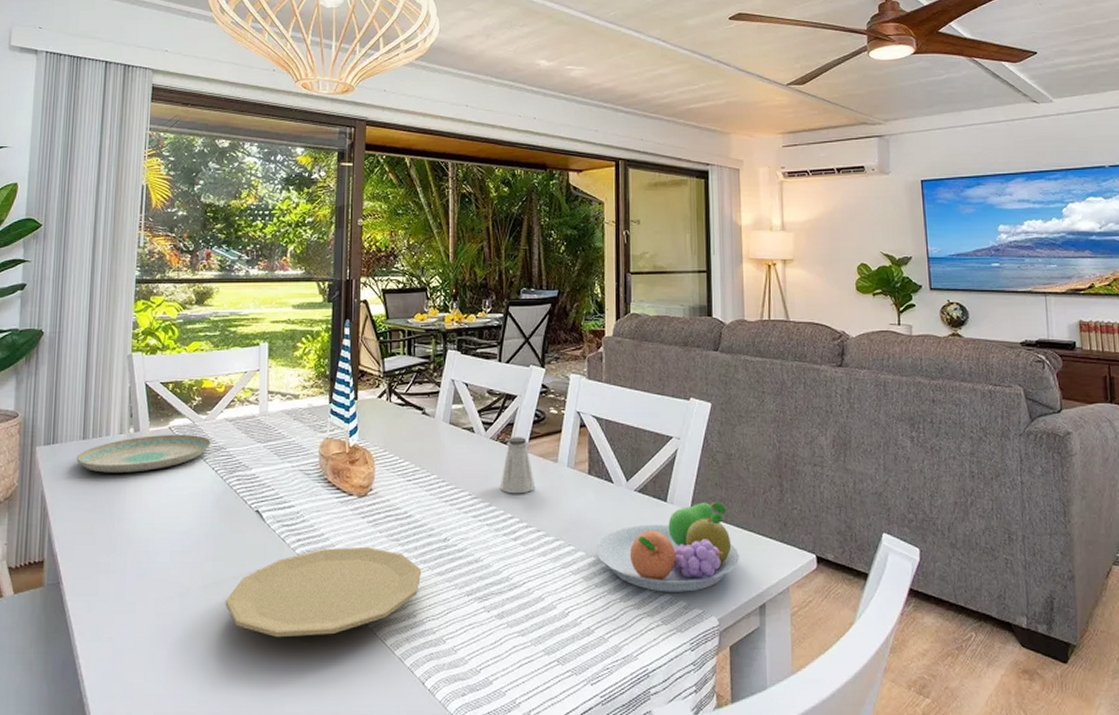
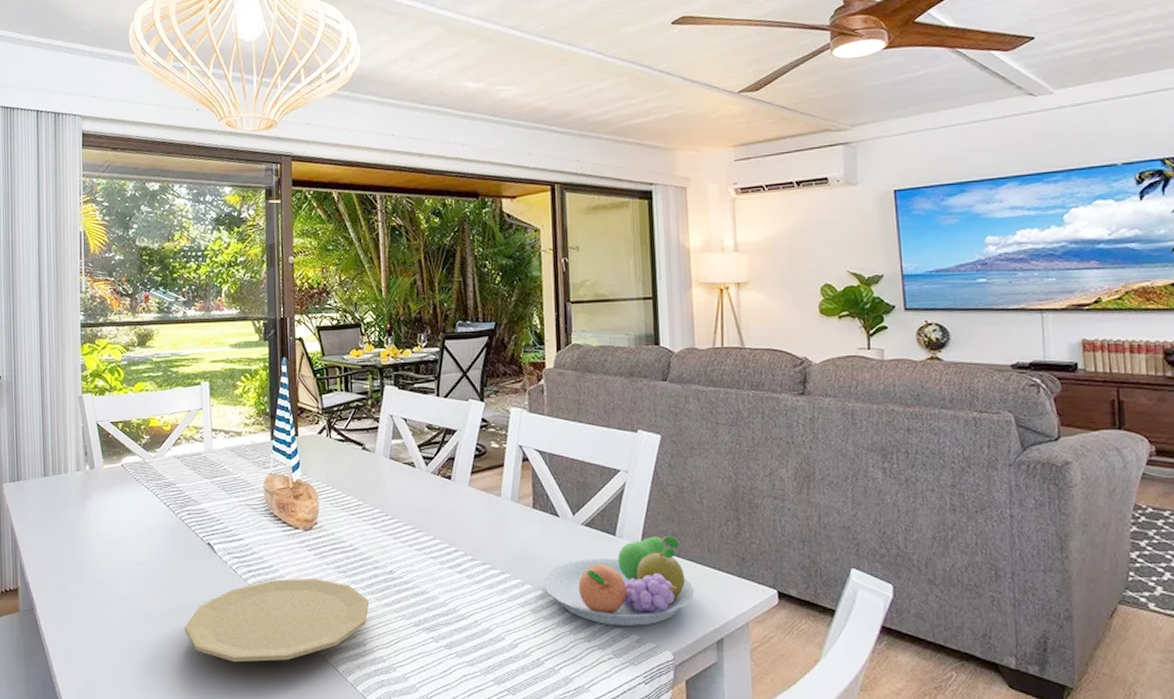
plate: present [76,435,211,473] -> none [40,472,161,508]
saltshaker: present [499,437,536,494] -> none [442,471,479,528]

